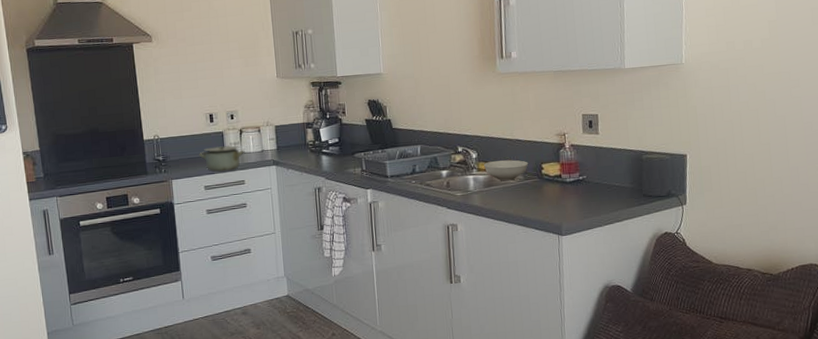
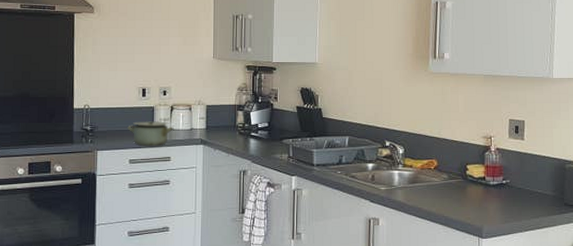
bowl: present [483,160,529,181] -> none [409,158,454,179]

